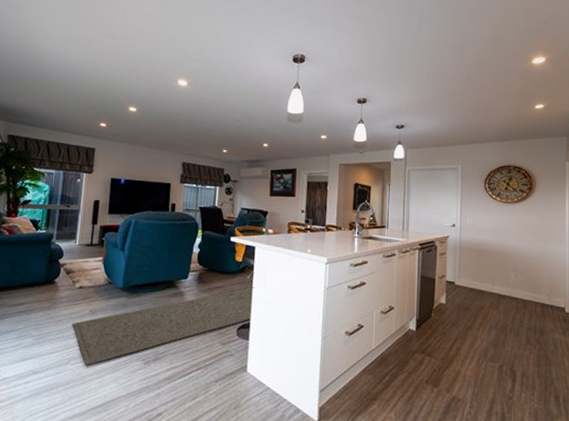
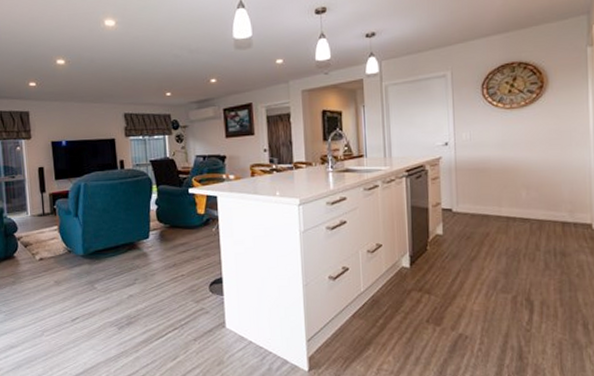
rug: present [73,287,255,366] -> none [40,239,222,336]

